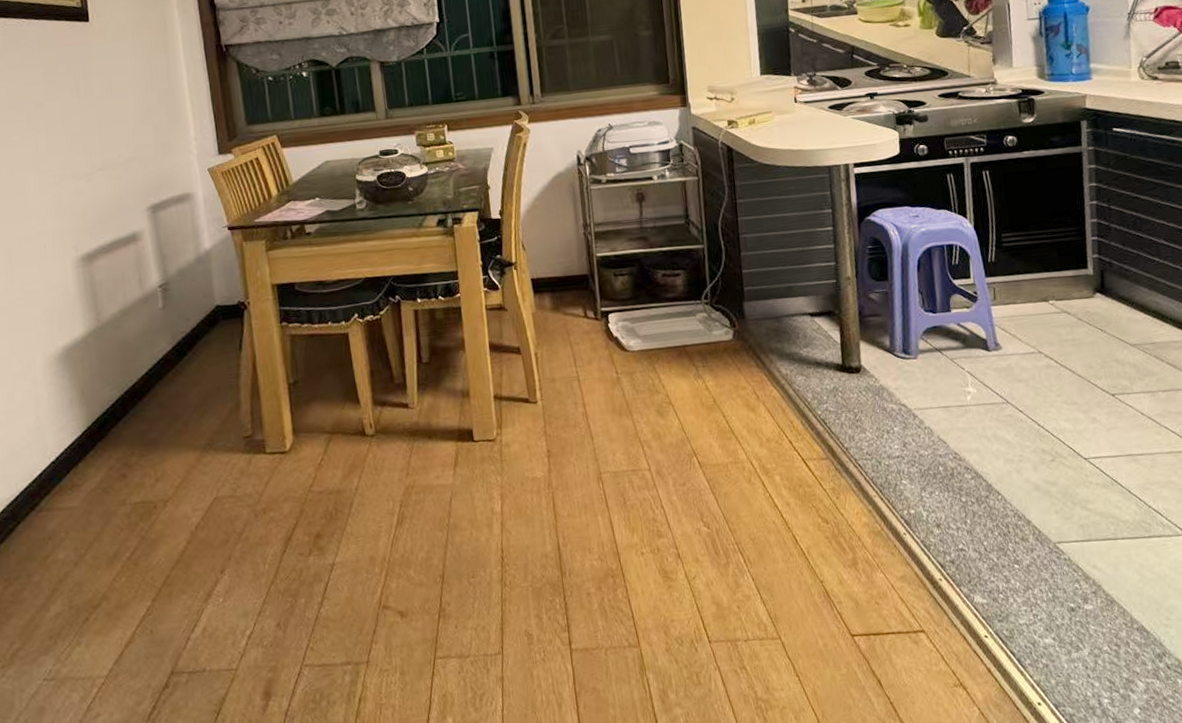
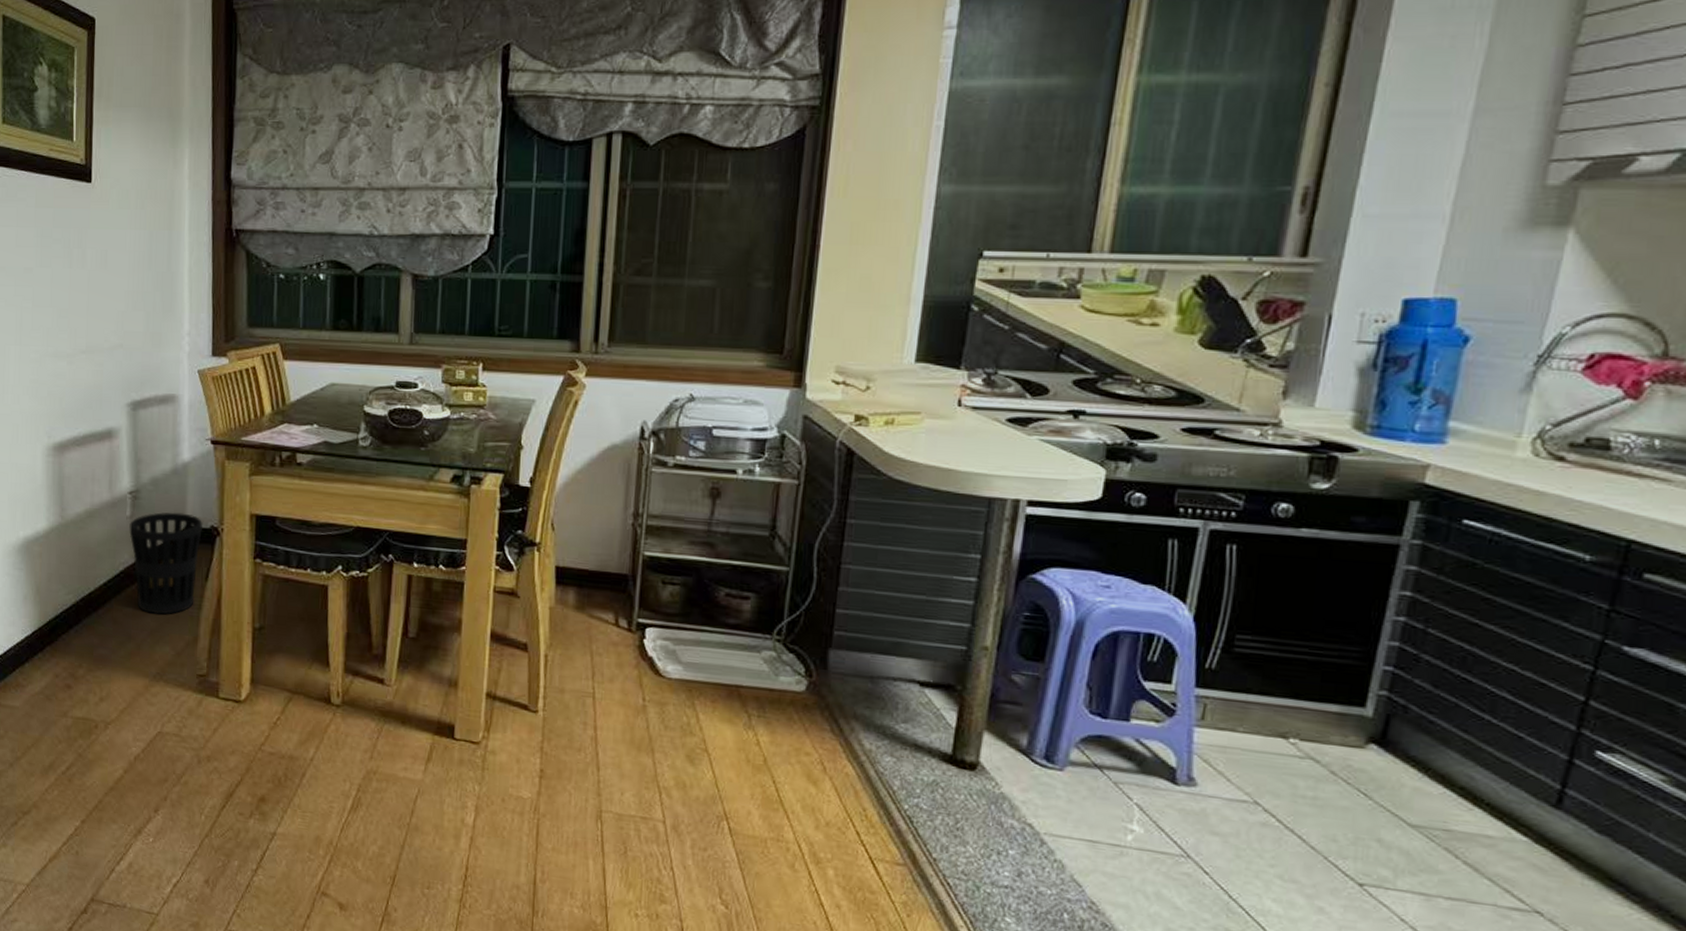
wastebasket: none [163,295,232,391] -> present [129,512,204,615]

